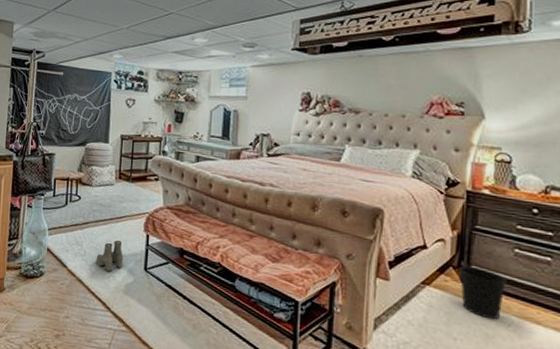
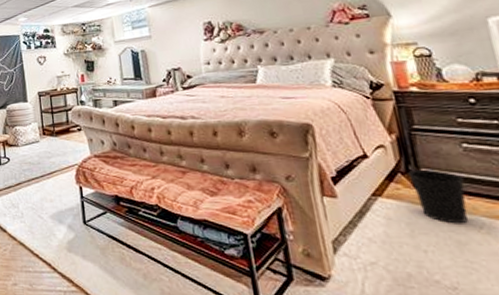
boots: present [96,240,124,272] -> none [33,197,61,231]

